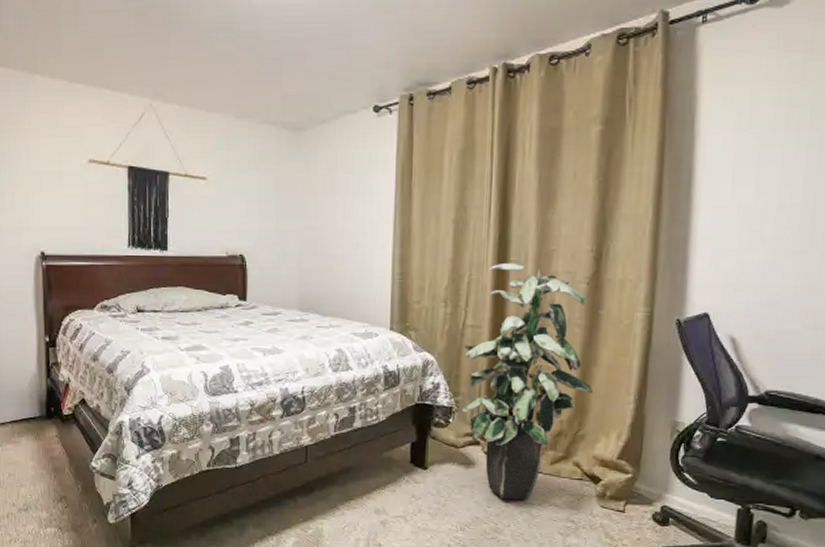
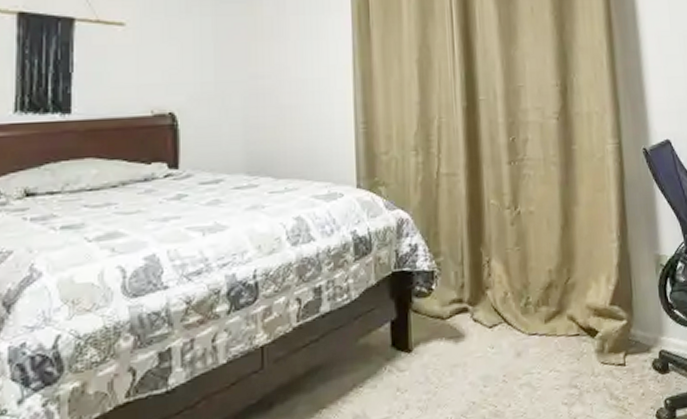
indoor plant: present [461,262,593,500] -> none [439,102,576,374]

